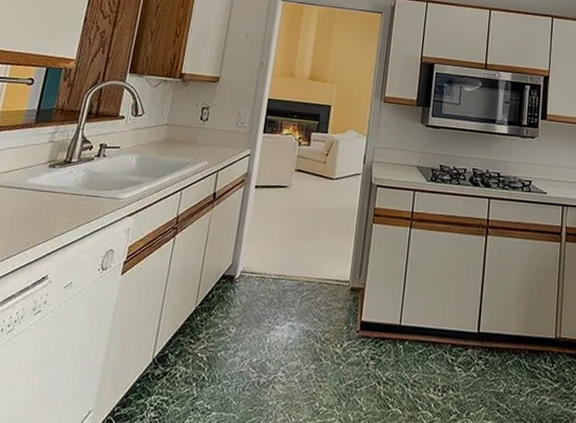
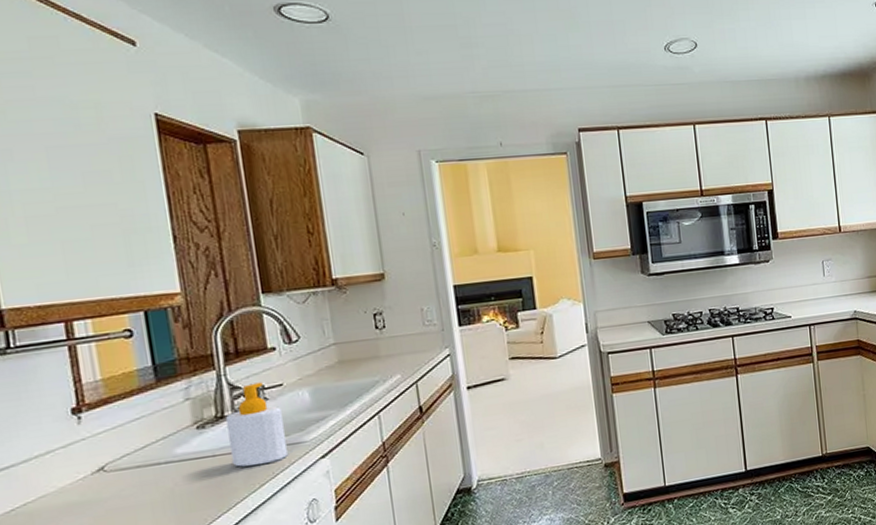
soap bottle: none [64,141,112,209] -> present [226,382,288,467]

